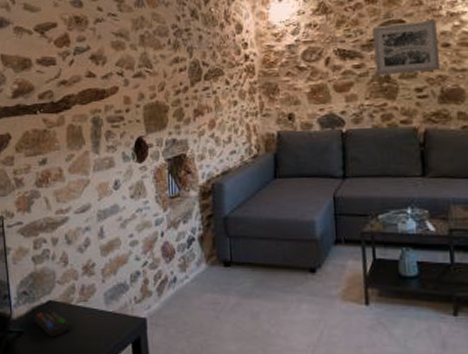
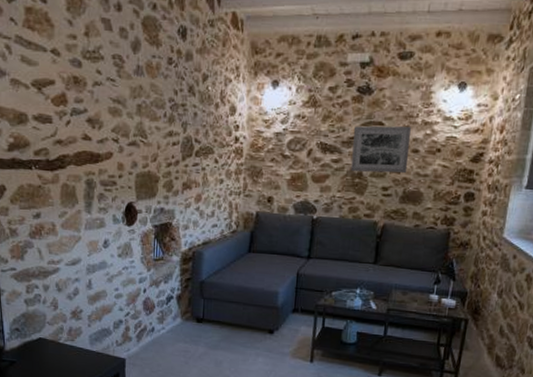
remote control: present [34,310,73,338] -> none [25,345,60,368]

